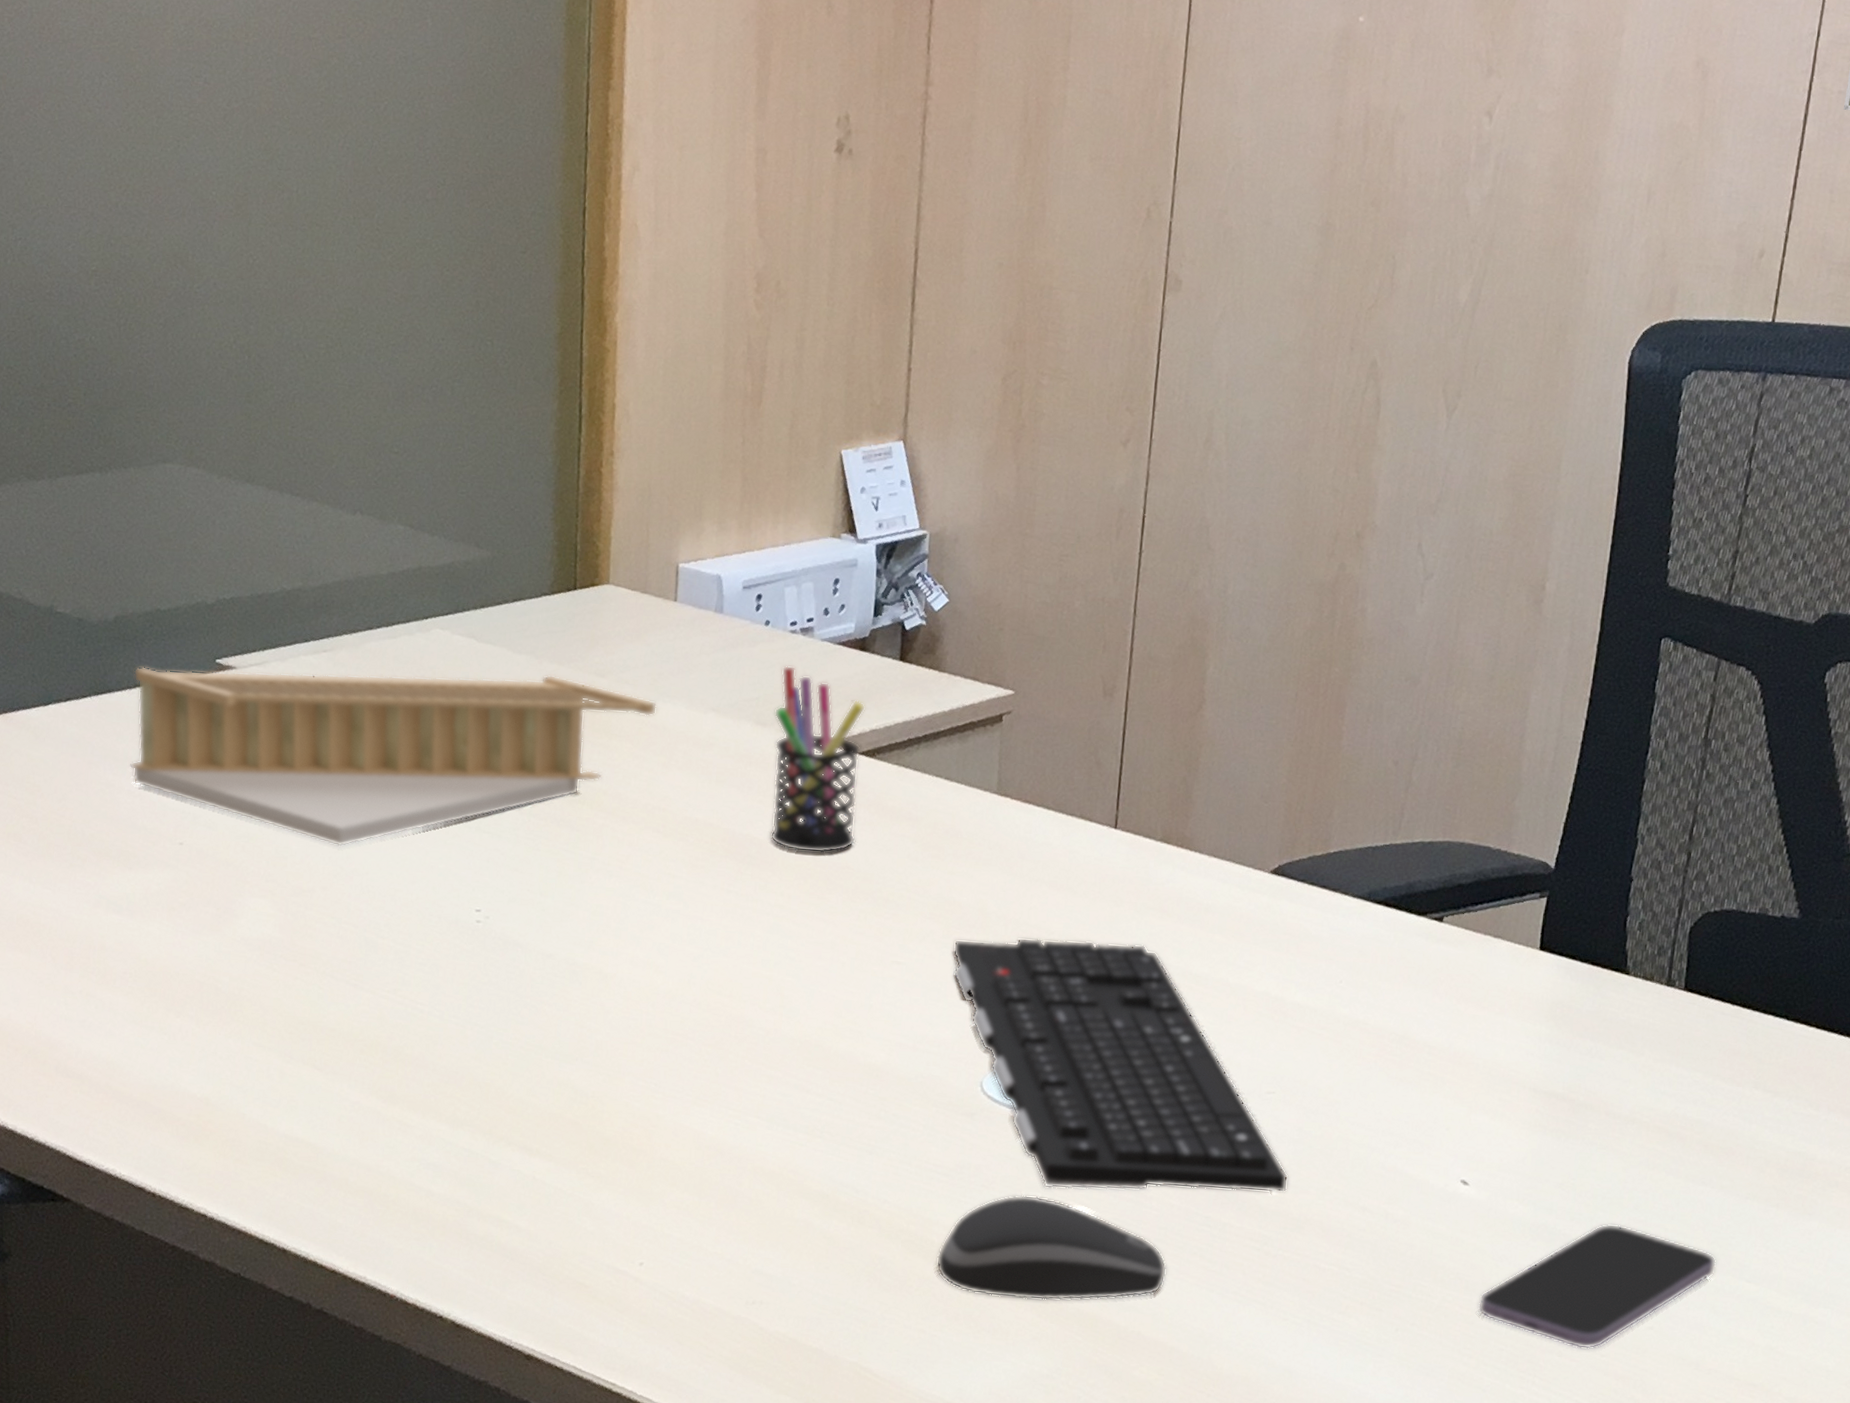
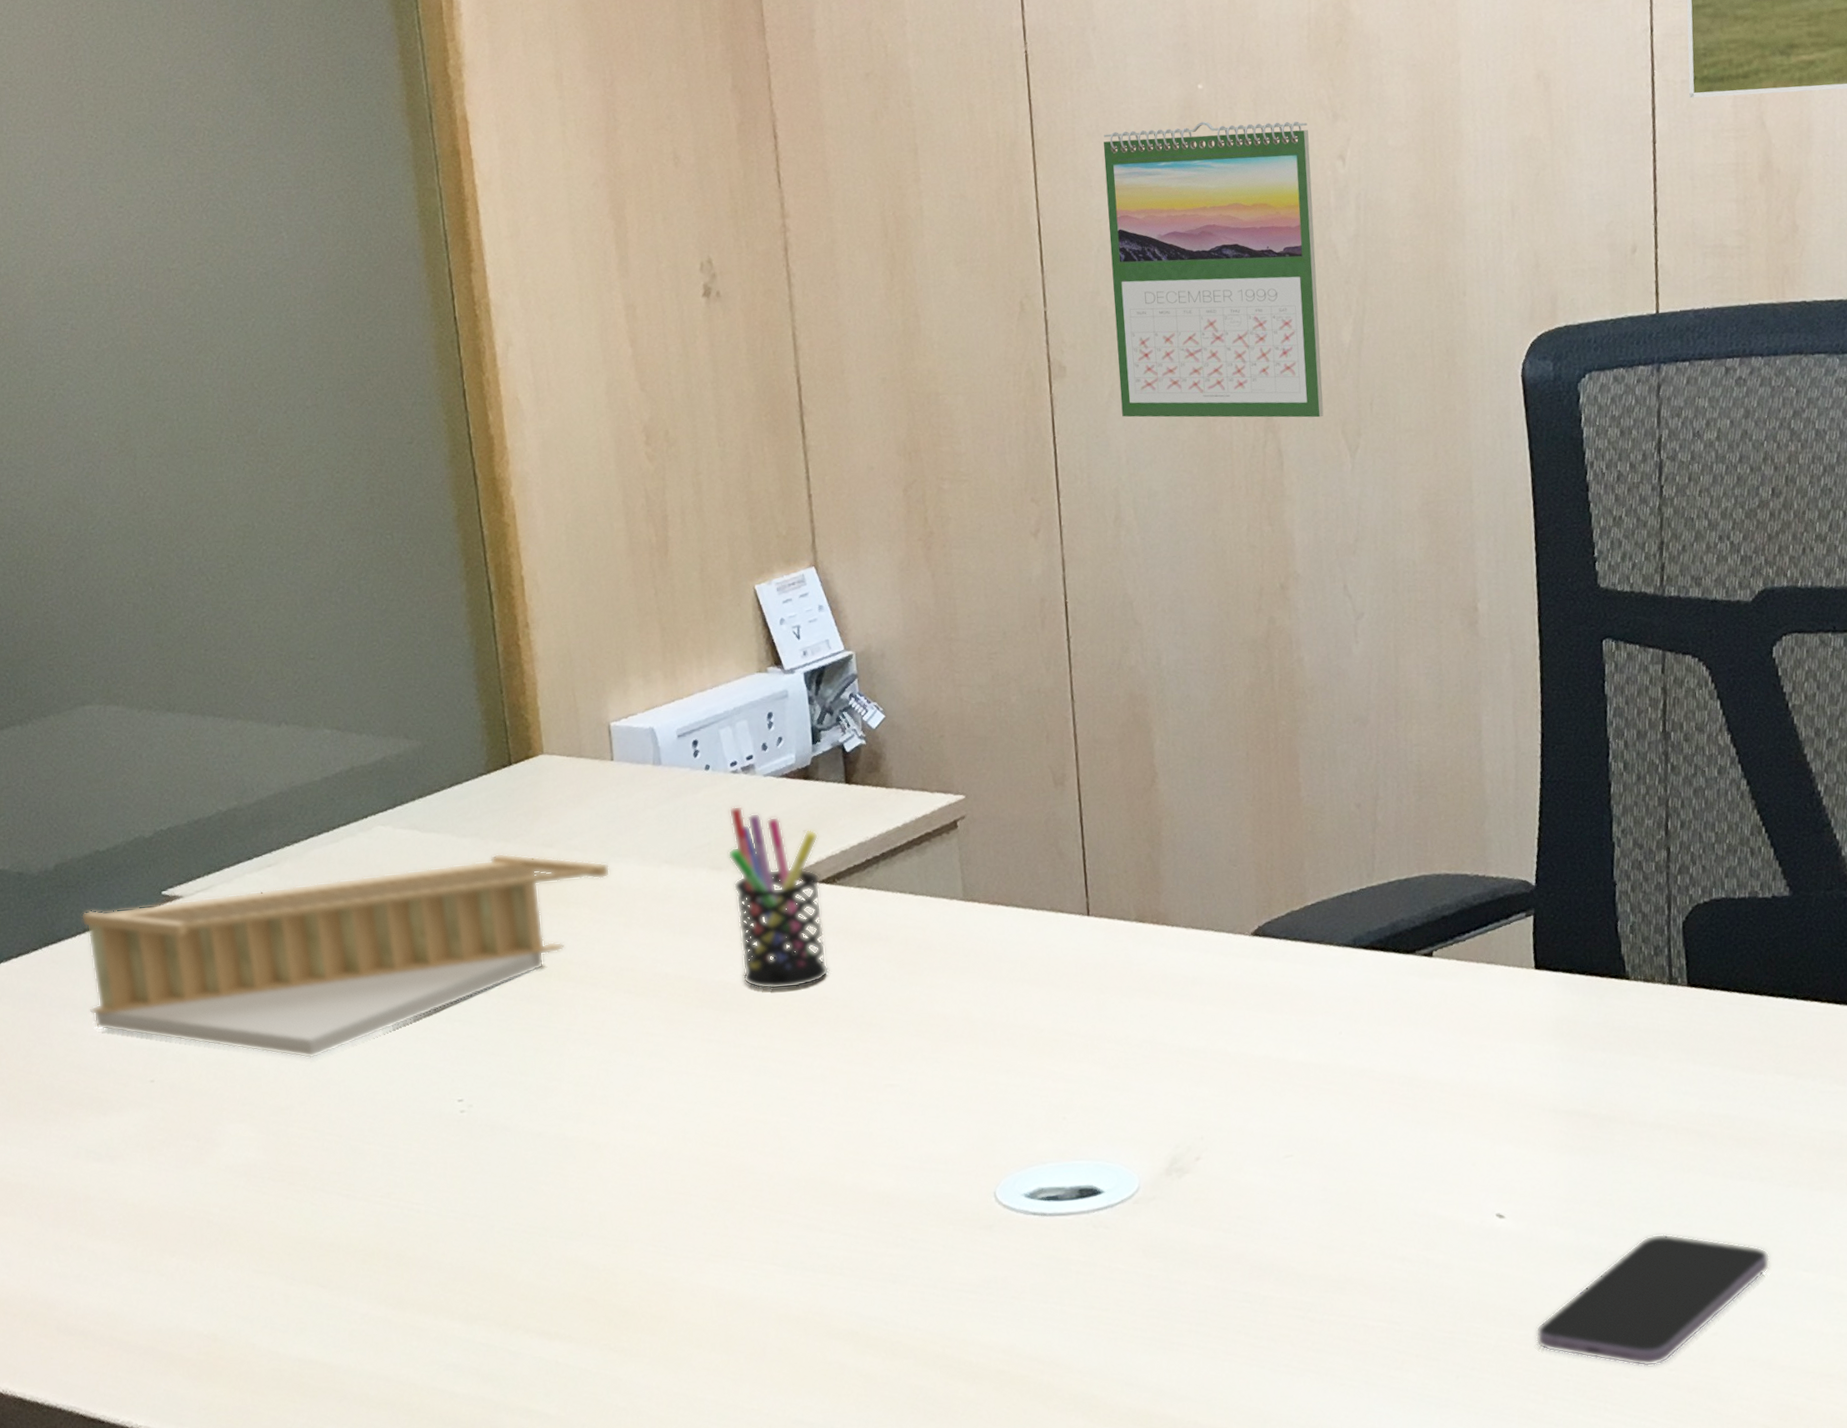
computer mouse: present [936,1194,1167,1301] -> none [977,1298,1214,1409]
keyboard: present [953,937,1289,1193] -> none [944,1028,1322,1290]
calendar: none [1229,51,1461,373] -> present [1103,121,1324,418]

